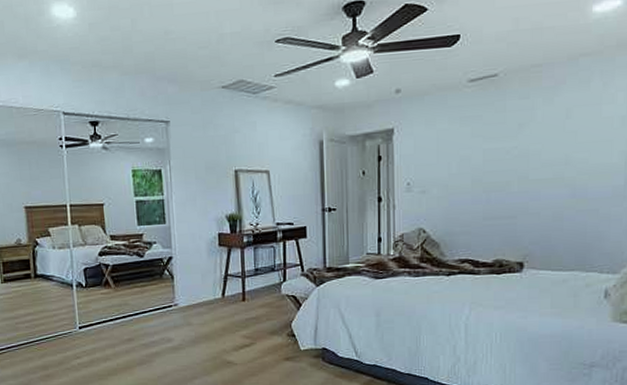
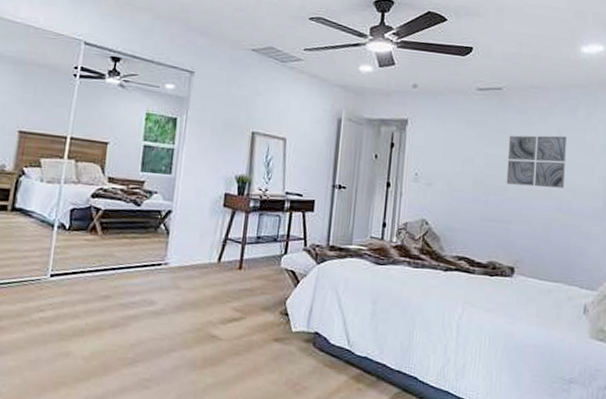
wall art: none [509,114,579,178] -> present [506,135,567,188]

